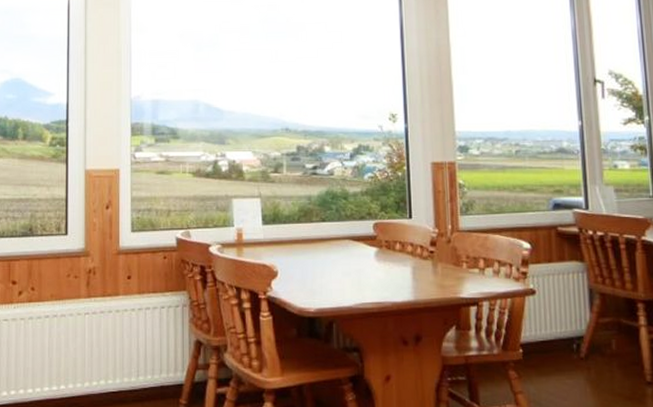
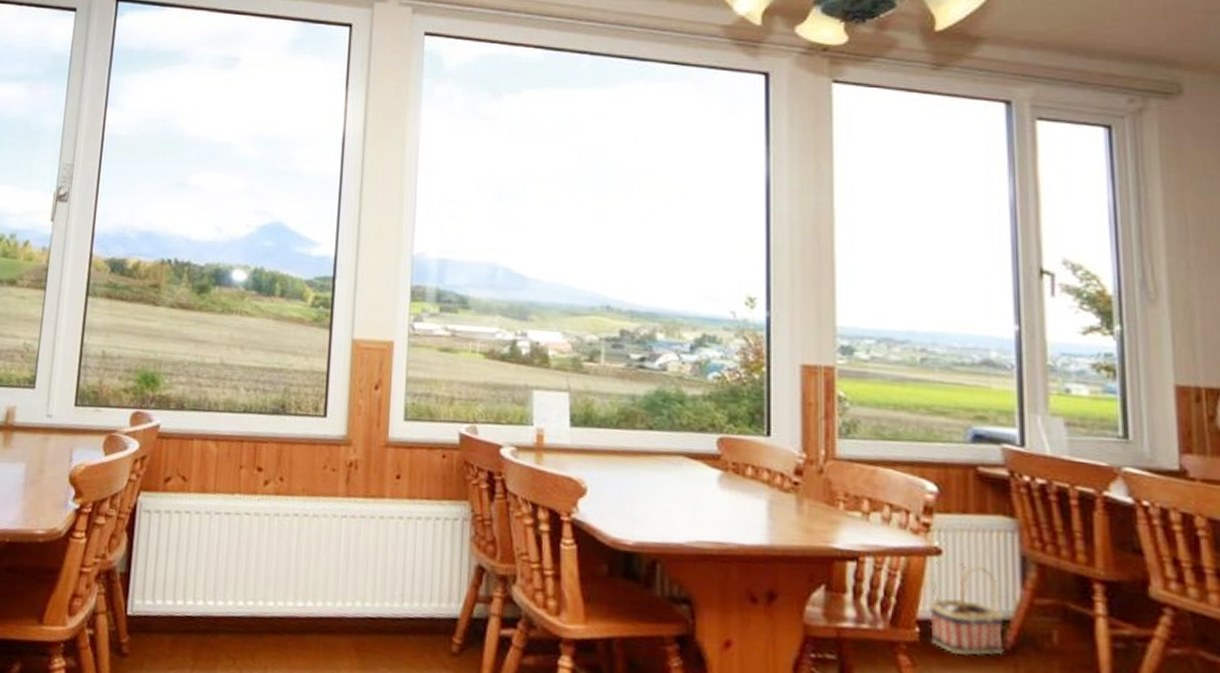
basket: none [527,297,581,366] -> present [928,559,1005,655]

